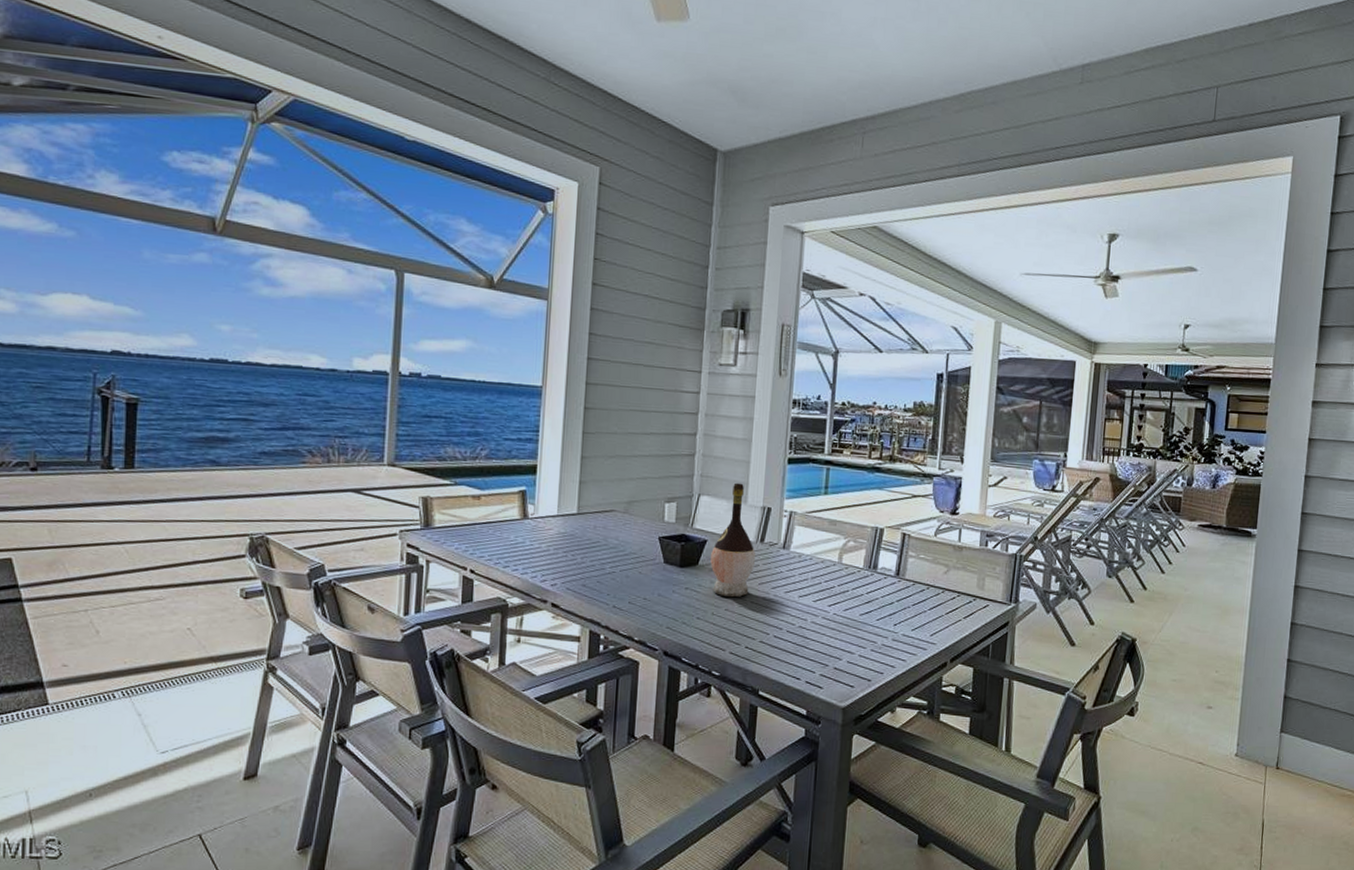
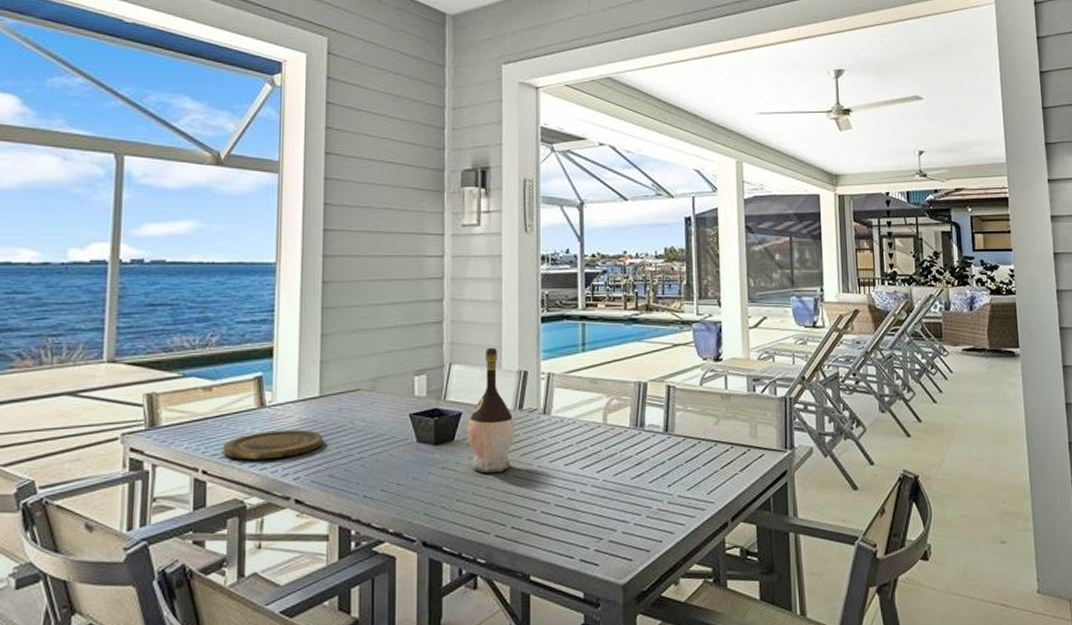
plate: none [488,540,580,566] -> present [222,429,324,460]

